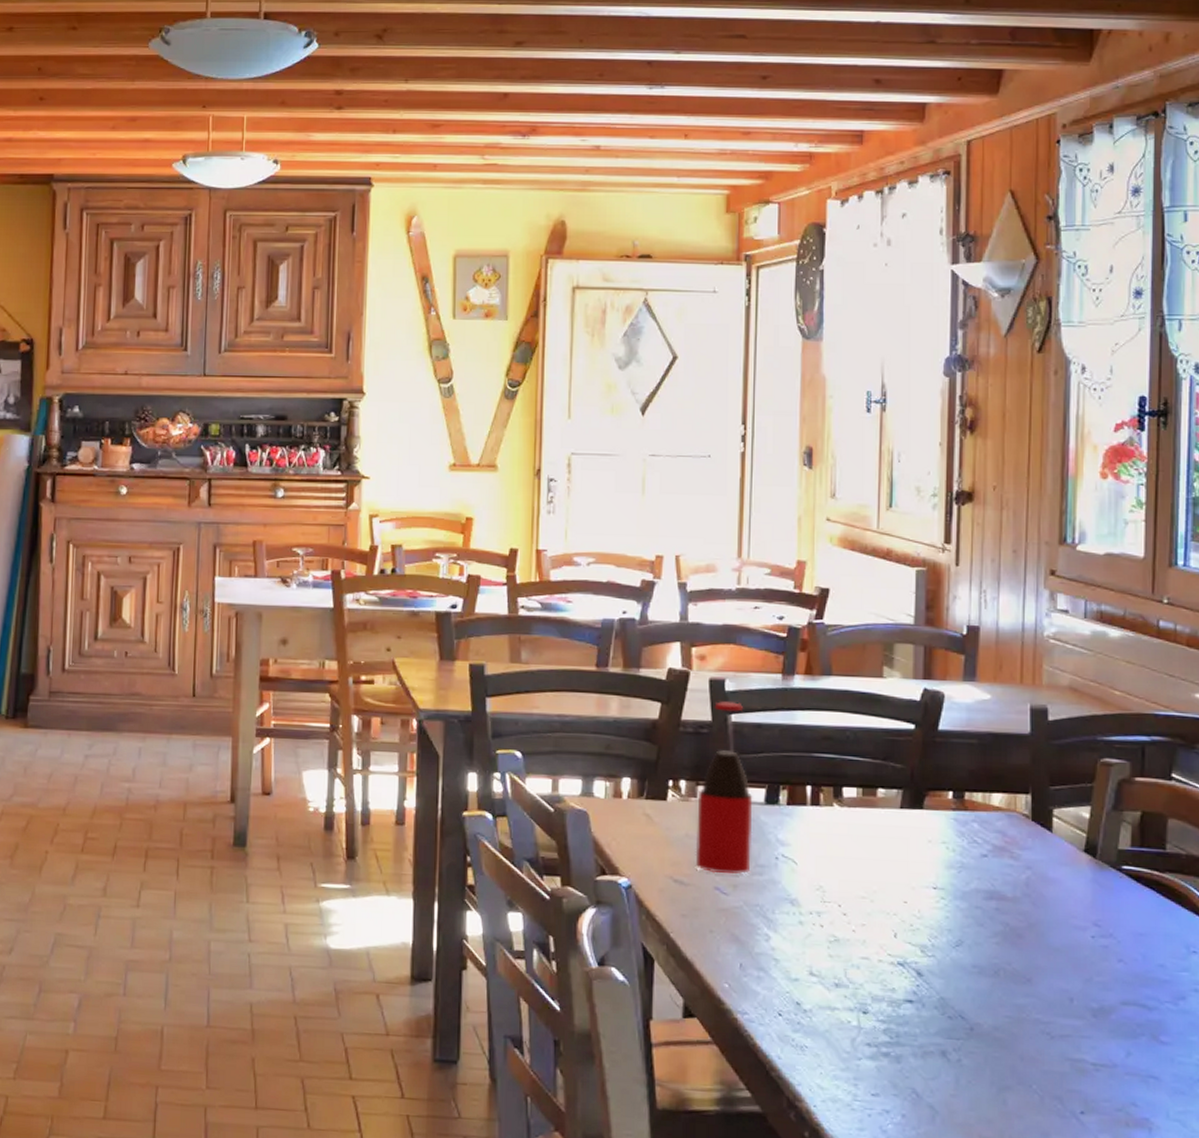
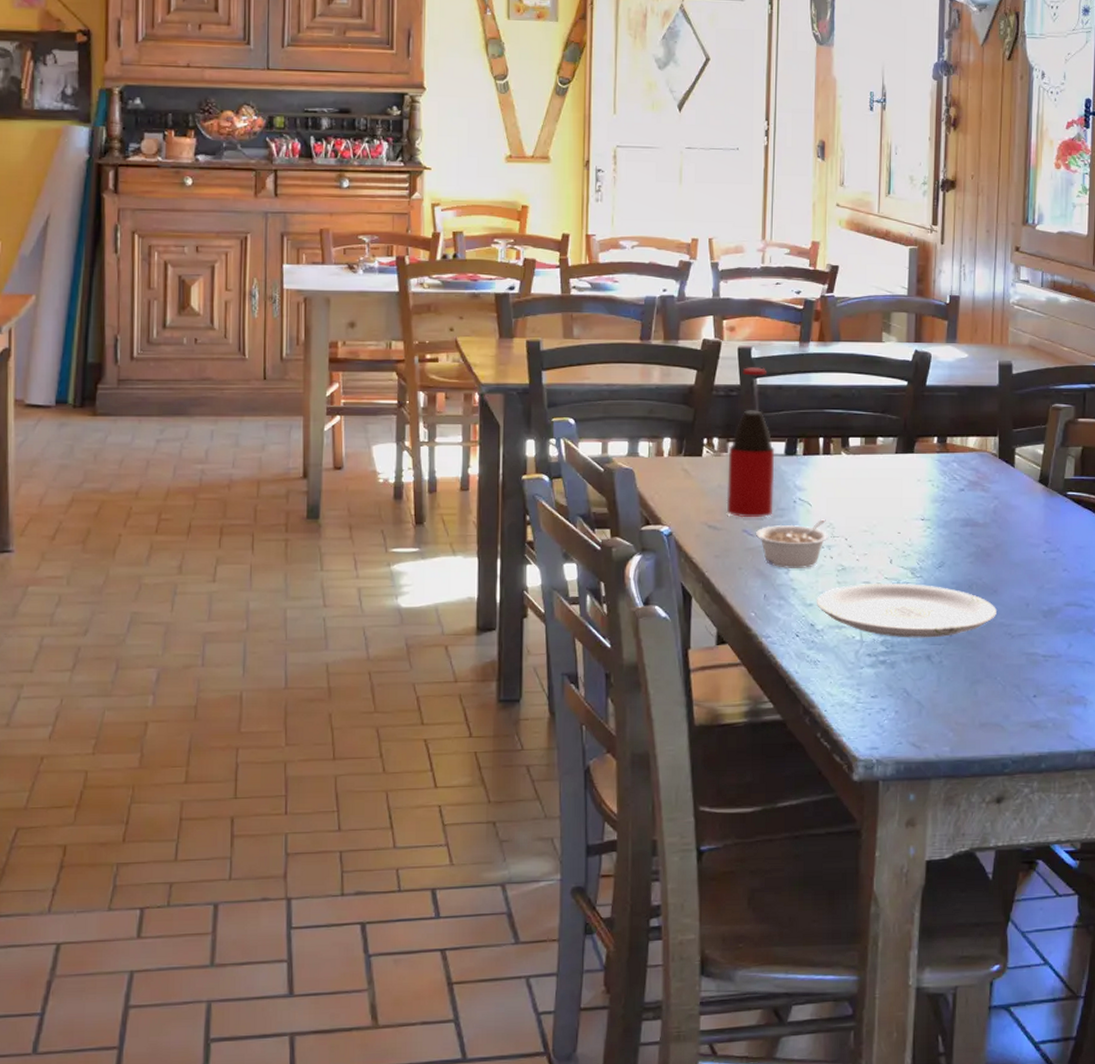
legume: none [730,880,819,937] -> present [756,519,829,568]
plate: none [802,959,1031,1031] -> present [816,582,996,638]

